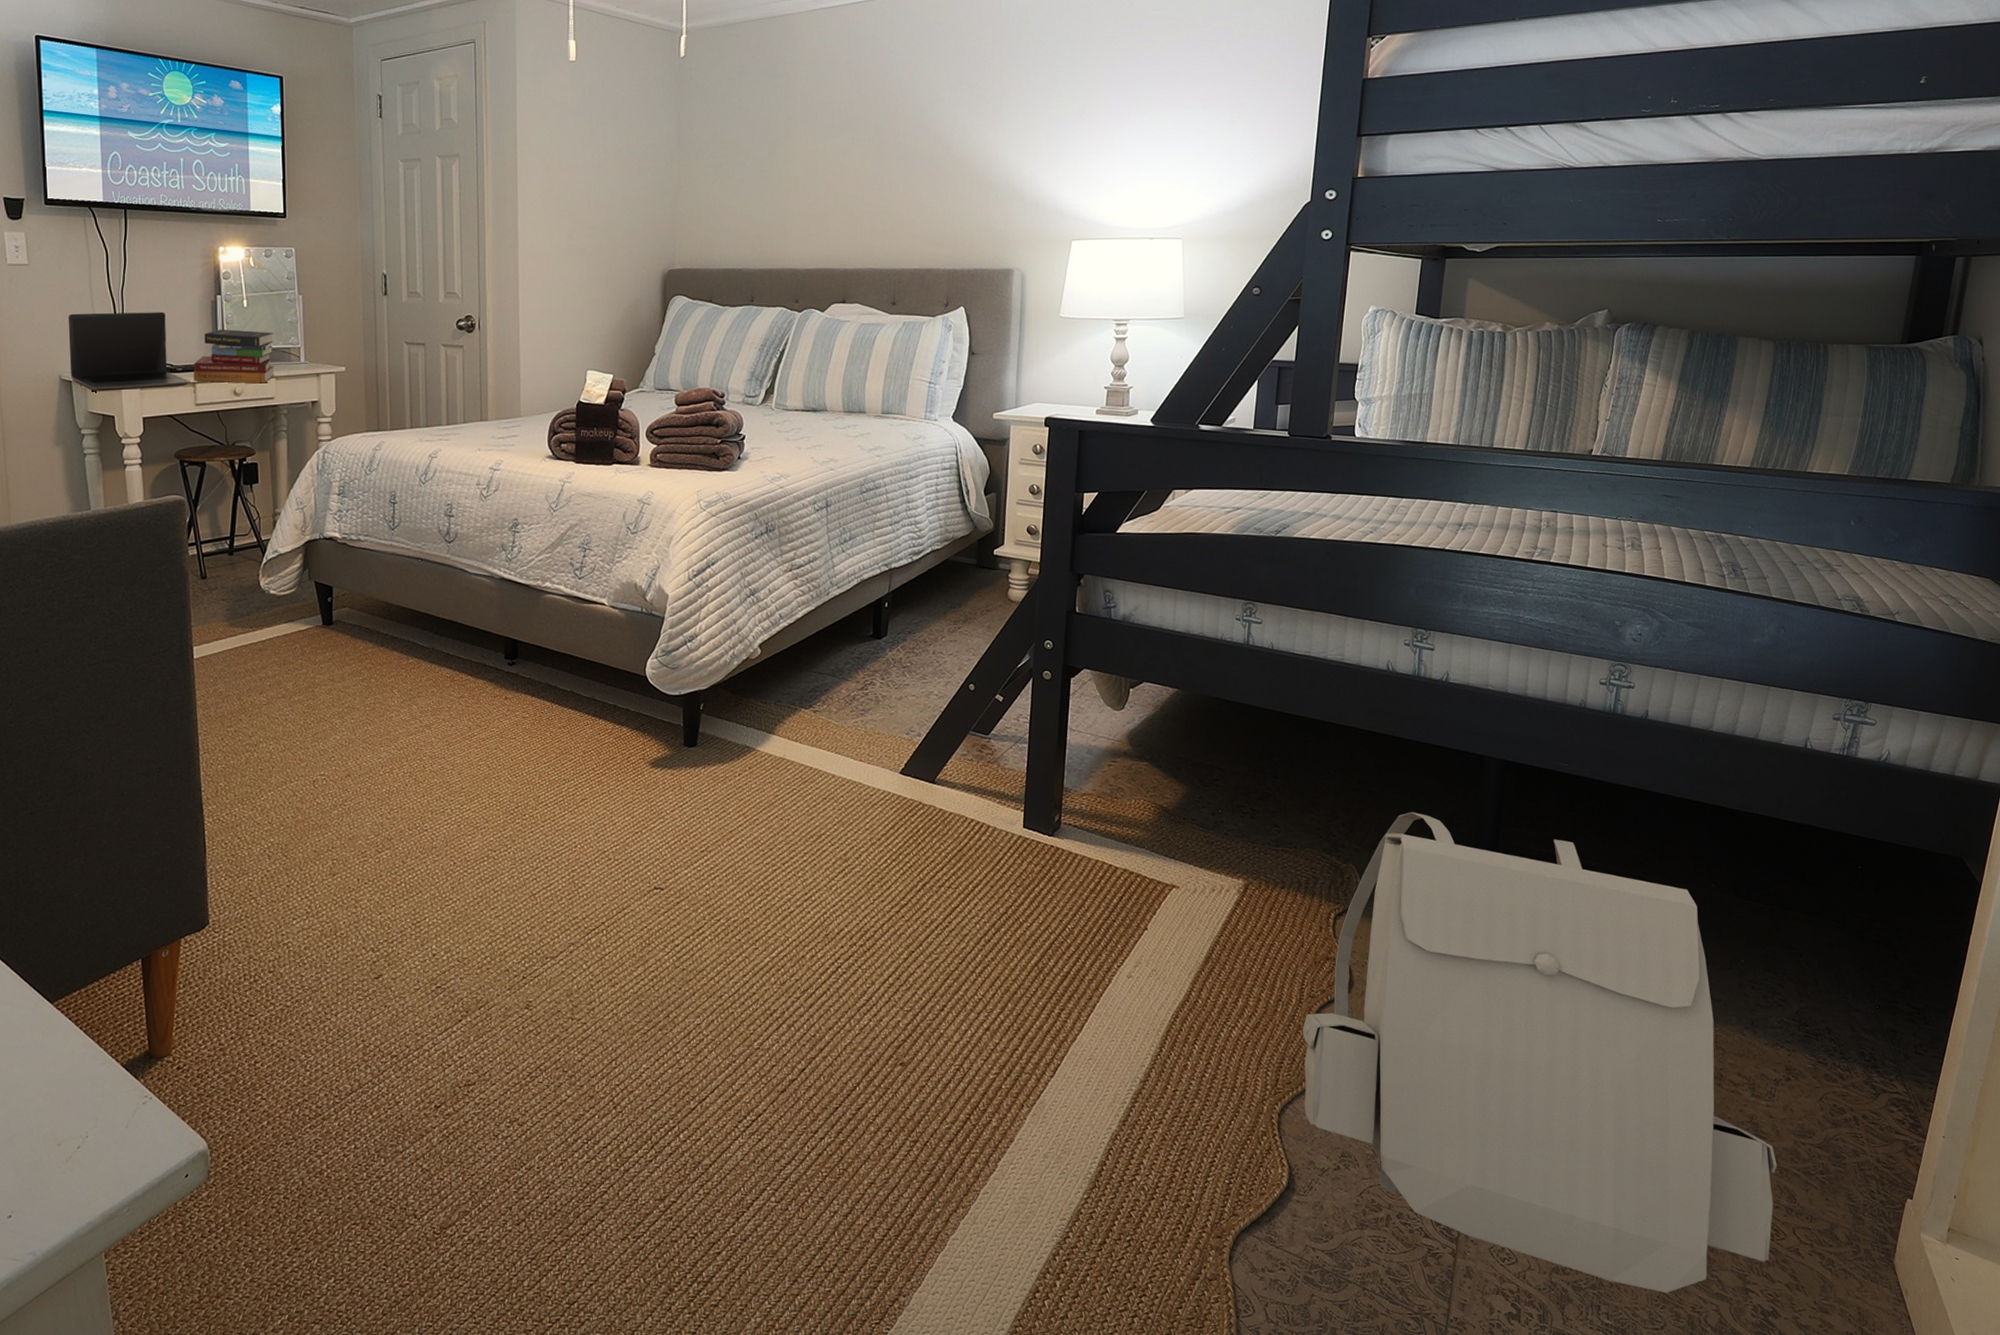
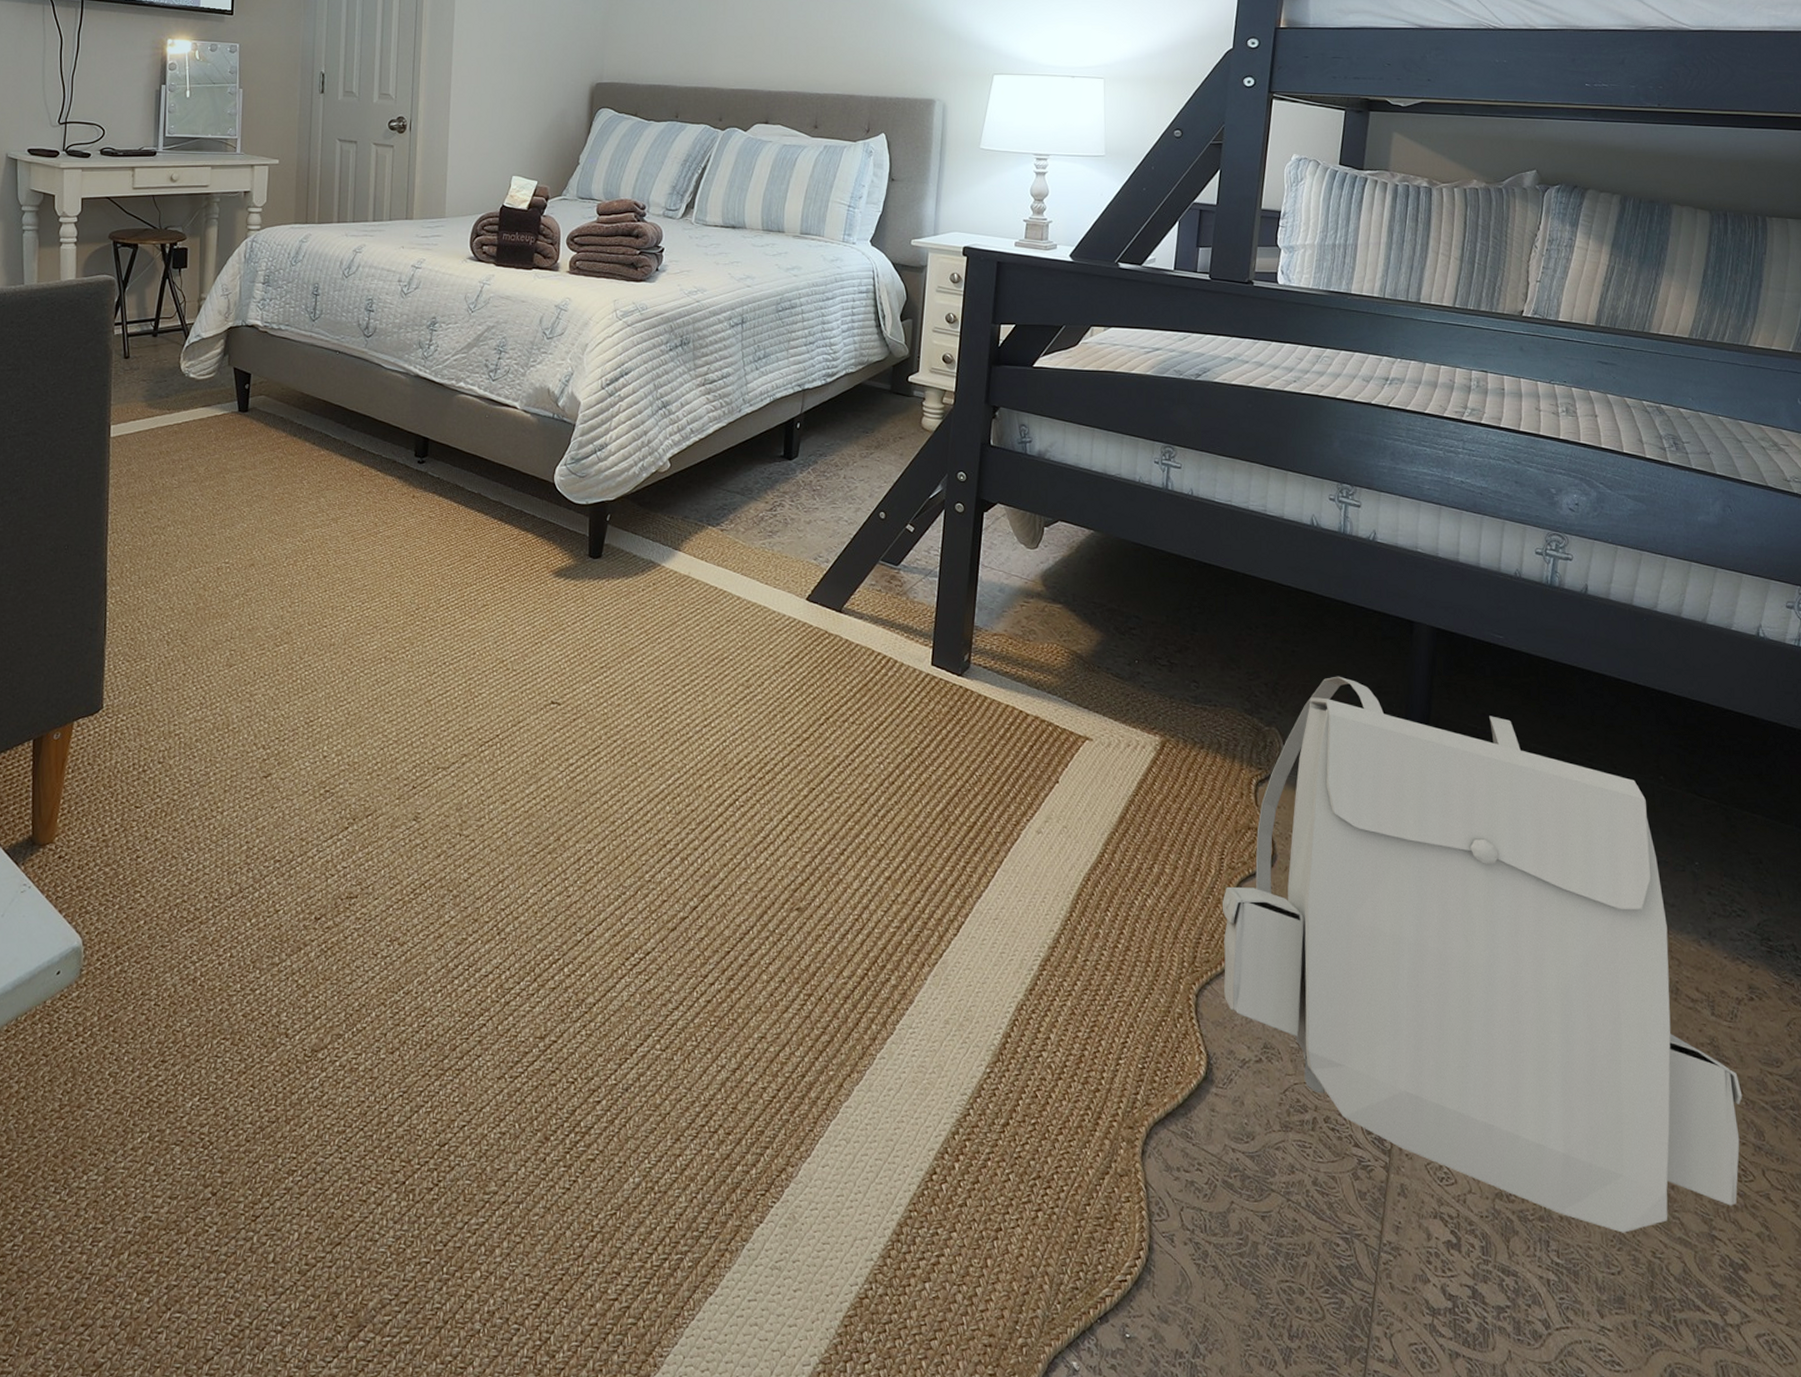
laptop computer: present [67,312,190,392] -> none [16,95,130,171]
books: present [193,329,275,384] -> none [133,117,212,171]

